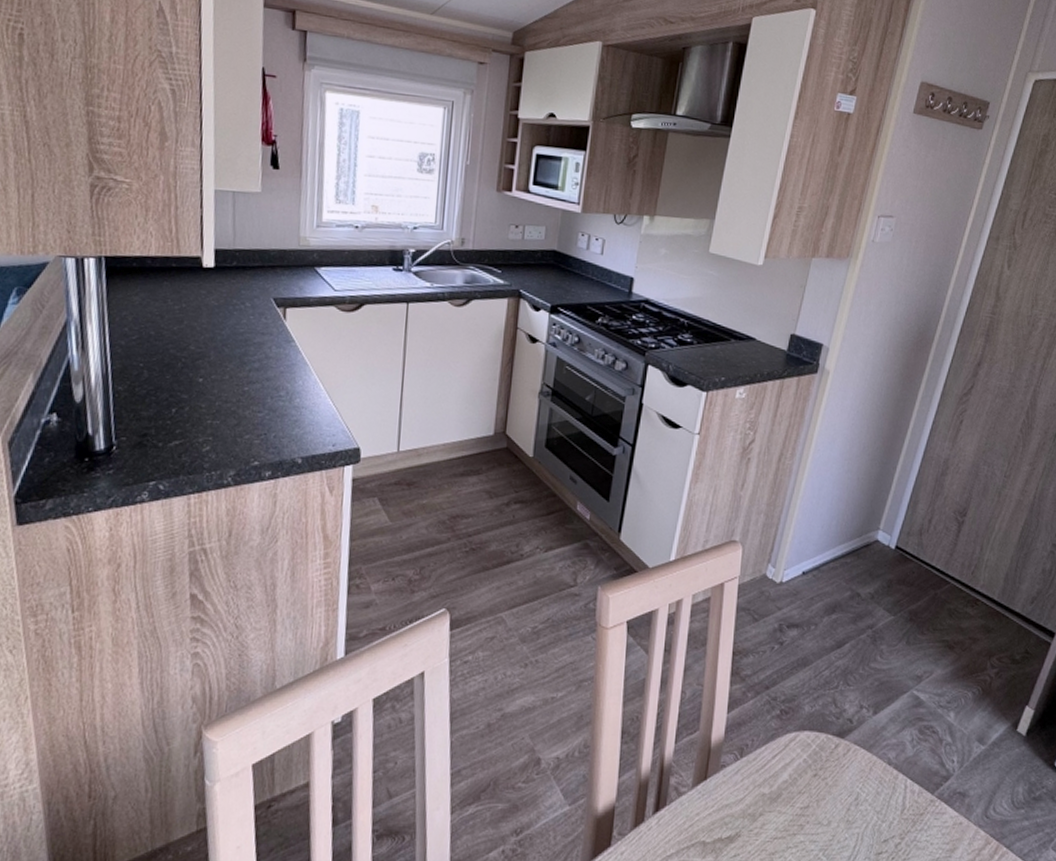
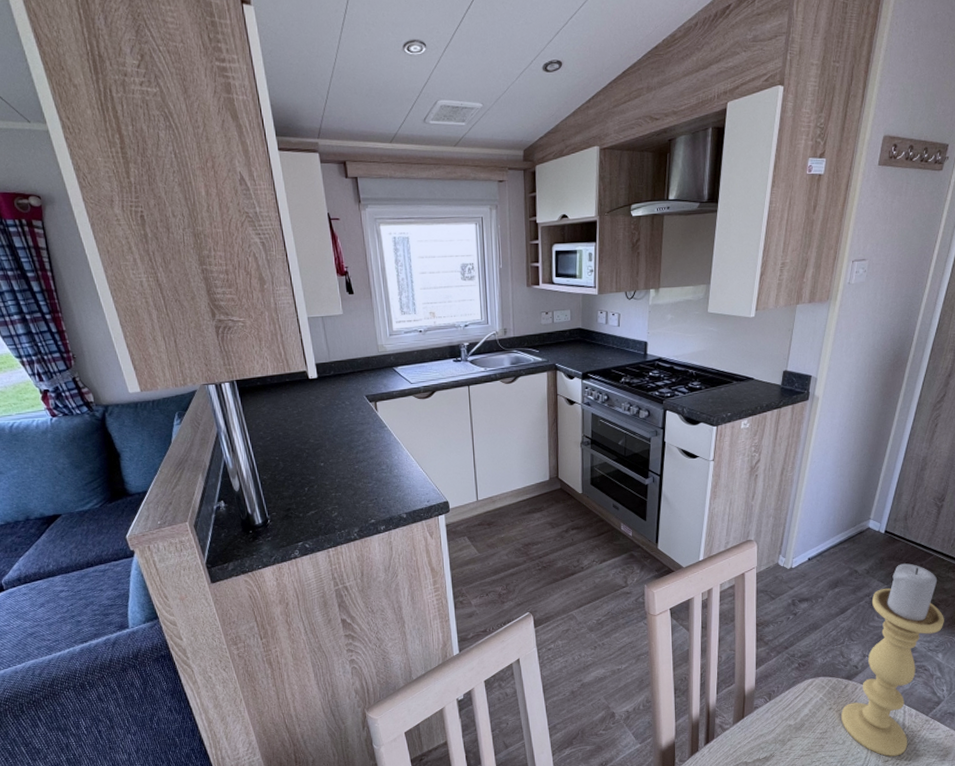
candle holder: none [828,590,959,847] -> present [841,563,944,757]

